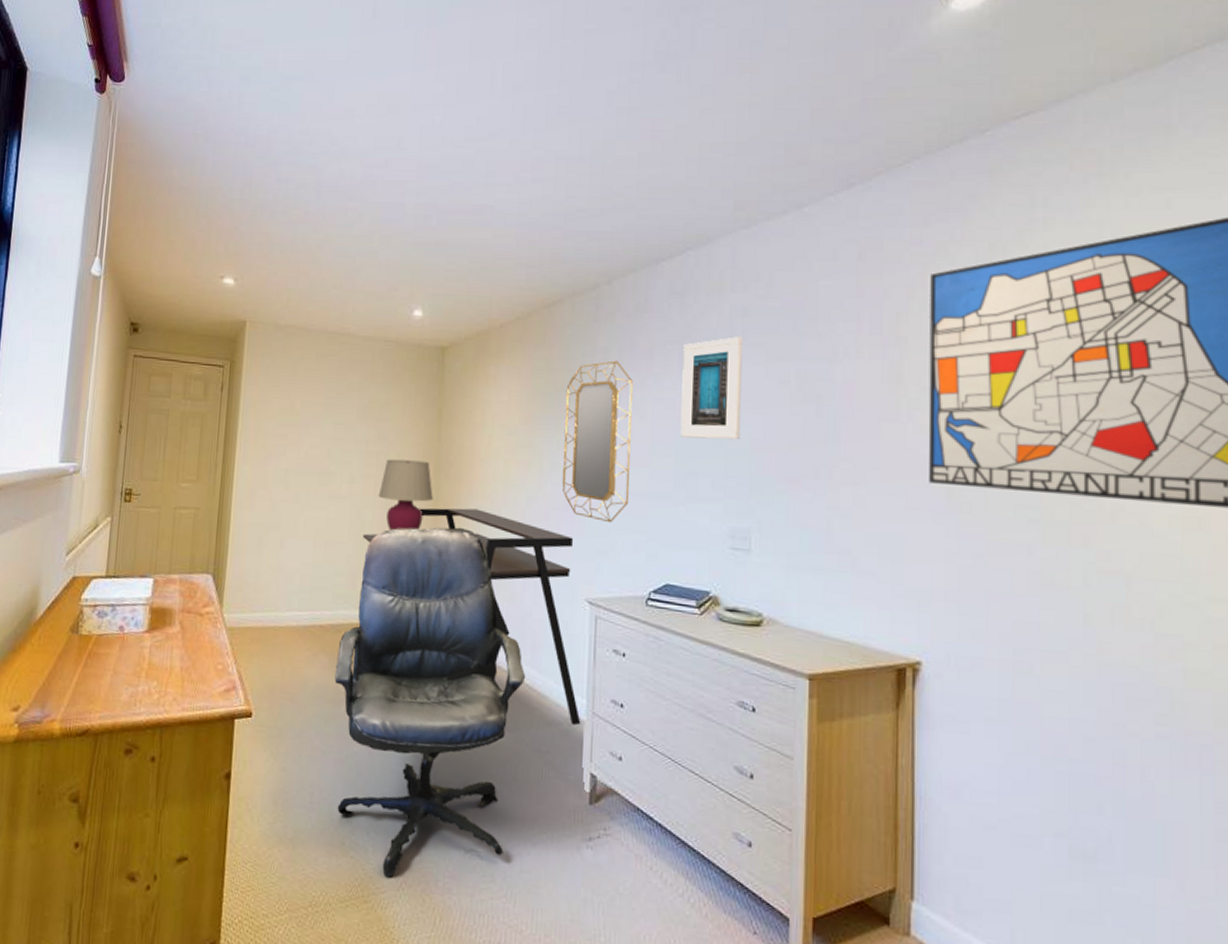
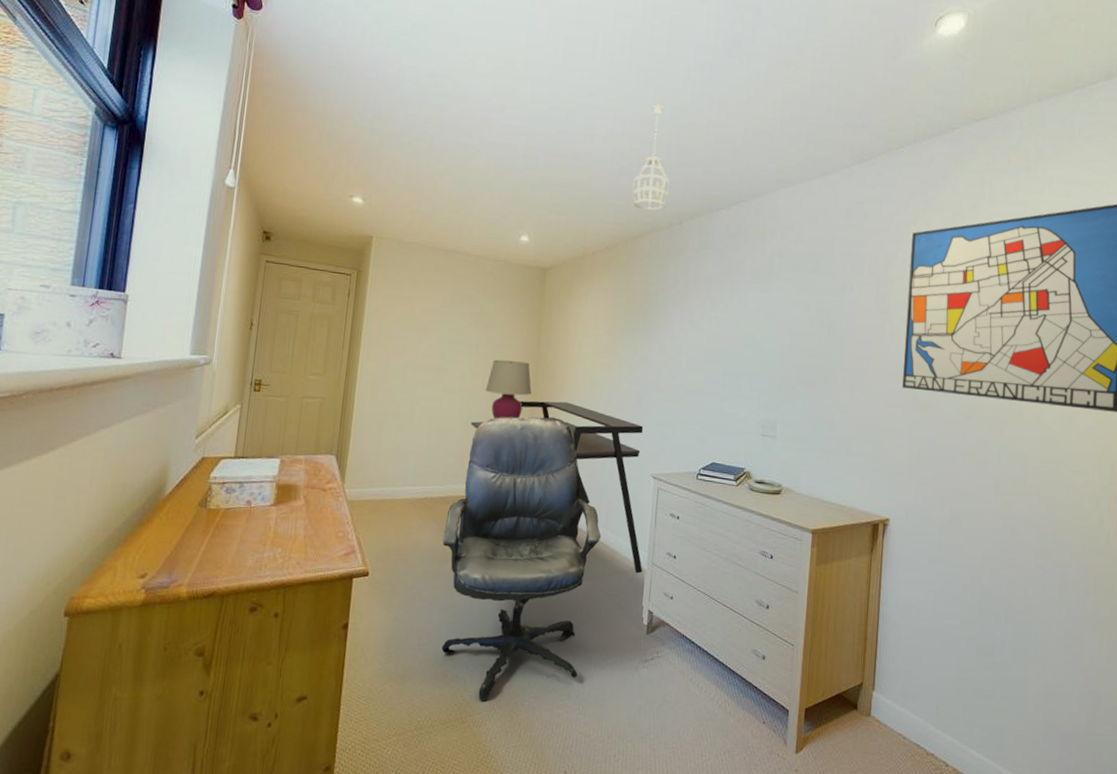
pendant light: none [546,139,593,270] -> present [632,104,670,211]
home mirror: present [561,360,633,523] -> none [636,286,695,415]
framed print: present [680,336,743,440] -> none [728,272,779,352]

